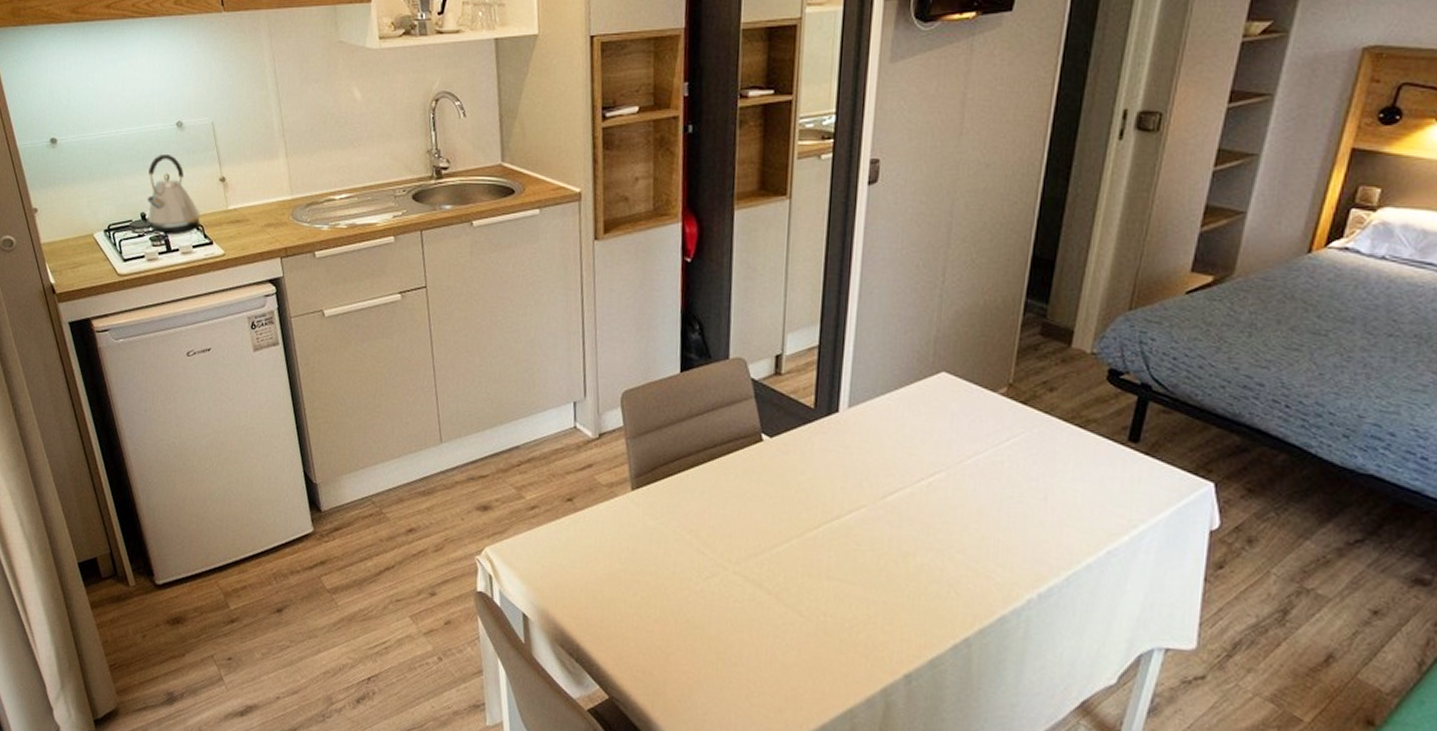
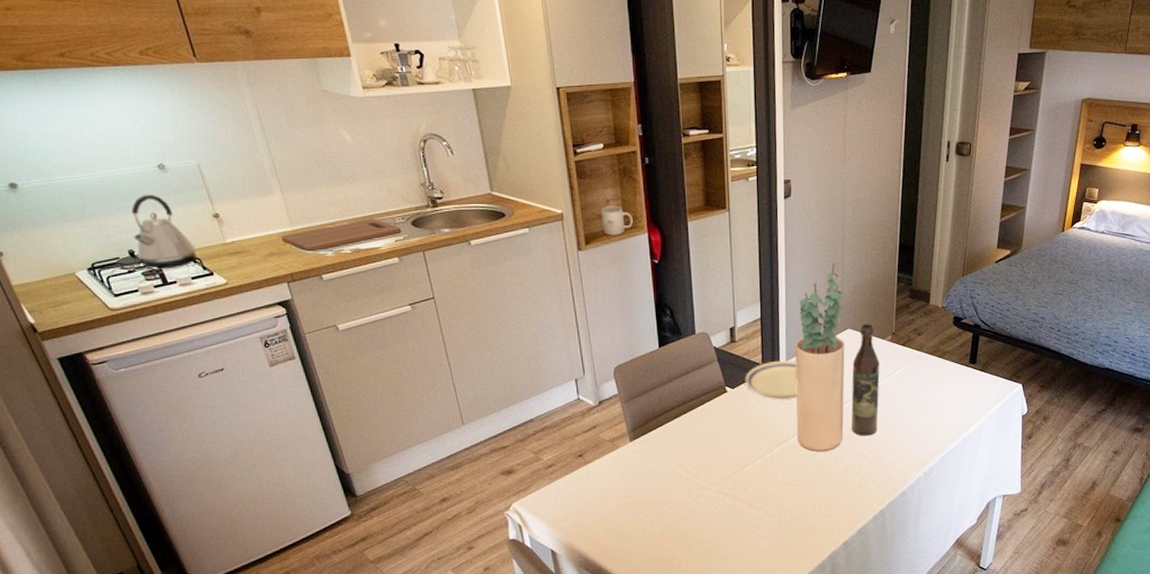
cutting board: none [280,189,400,224] -> present [281,219,401,251]
mug: none [625,185,665,224] -> present [600,206,633,236]
plate: none [788,406,862,460] -> present [745,360,797,399]
vase: none [852,277,940,541] -> present [795,262,845,451]
wine bottle: none [932,367,985,528] -> present [851,324,880,436]

